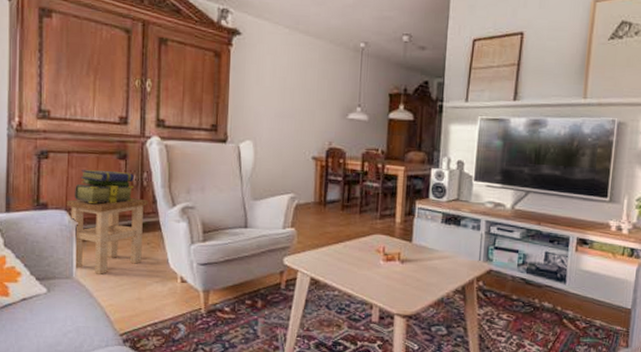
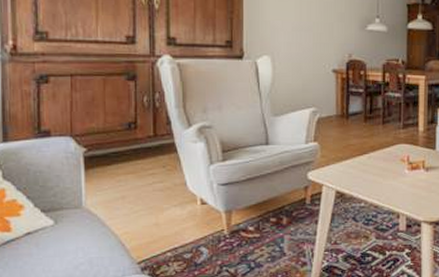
stool: present [66,198,149,275] -> none [71,120,162,202]
stack of books: present [75,170,134,204] -> none [80,92,145,128]

